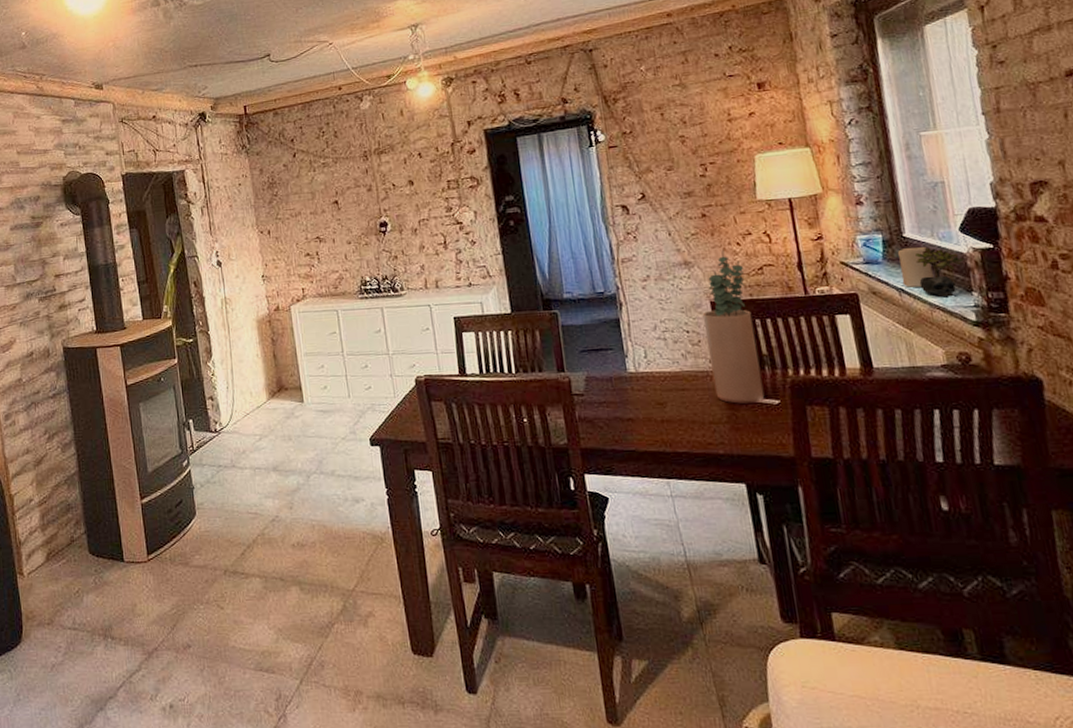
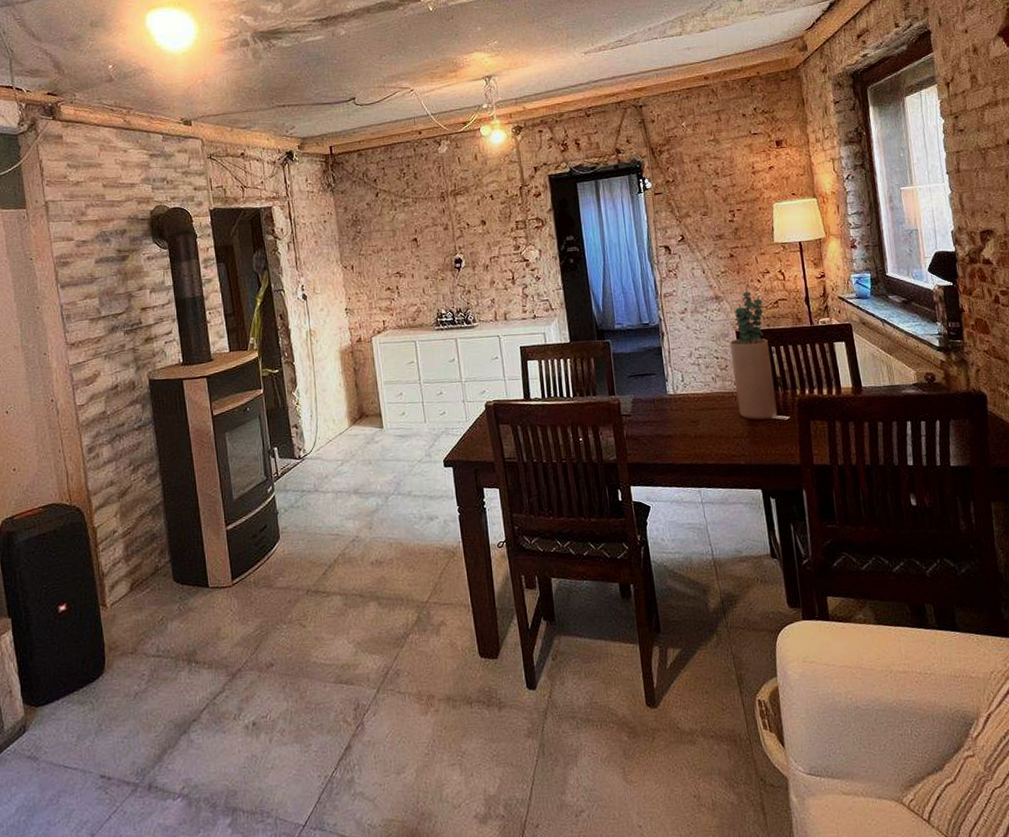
candle: present [897,247,934,288] -> none [881,284,908,319]
succulent plant: present [915,247,966,298] -> none [895,284,933,327]

